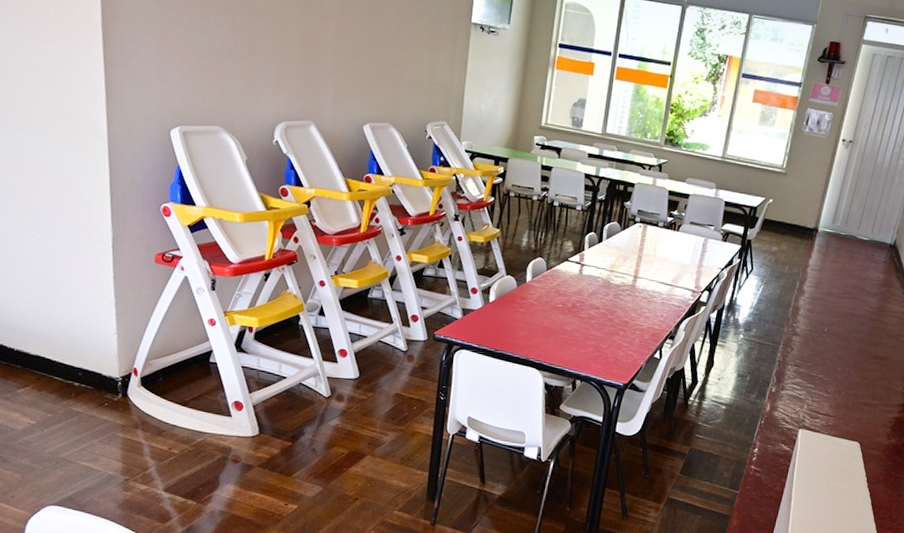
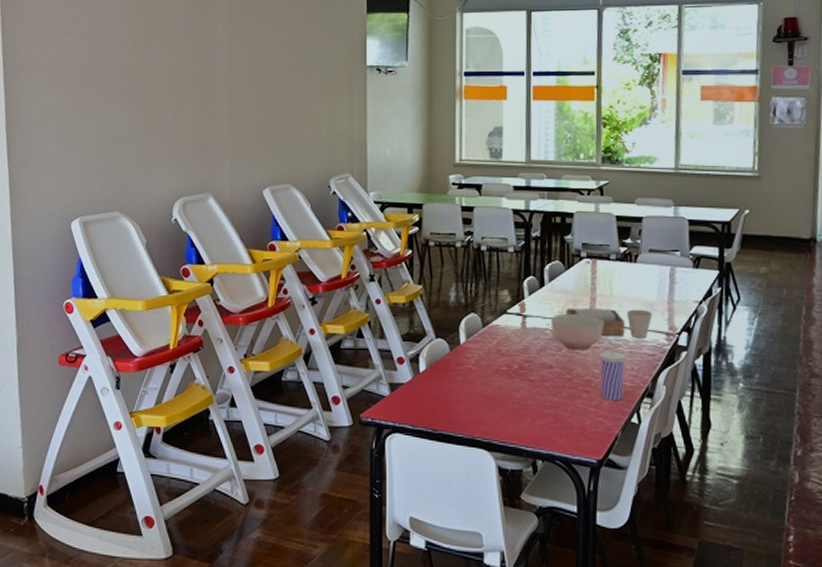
bowl: none [603,266,647,298] -> present [550,313,605,350]
napkin holder: none [616,262,662,289] -> present [566,307,625,336]
beverage cup: none [633,291,659,340] -> present [599,340,626,401]
cup: none [664,268,684,293] -> present [627,309,652,339]

